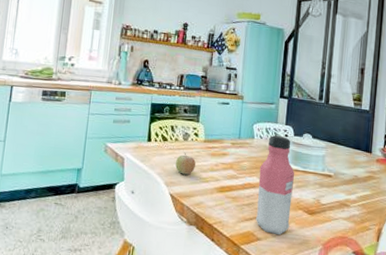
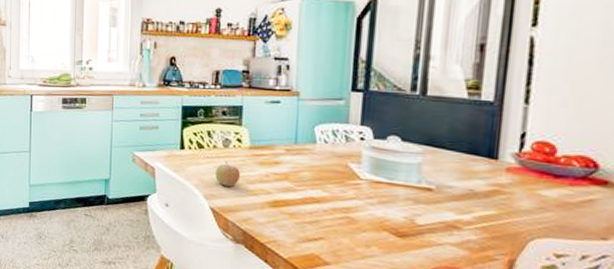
water bottle: present [255,135,294,236] -> none [321,139,375,261]

